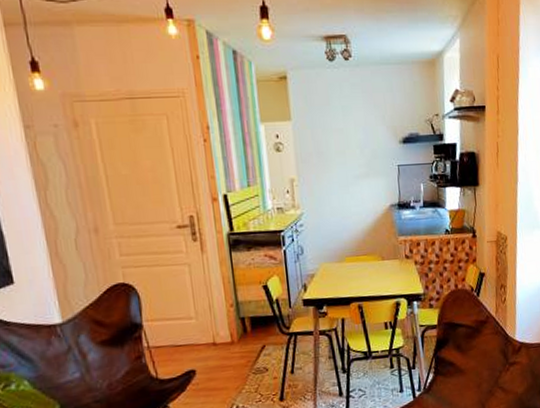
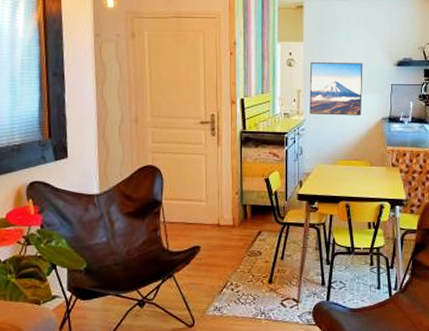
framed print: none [302,142,367,207] -> present [309,62,363,116]

